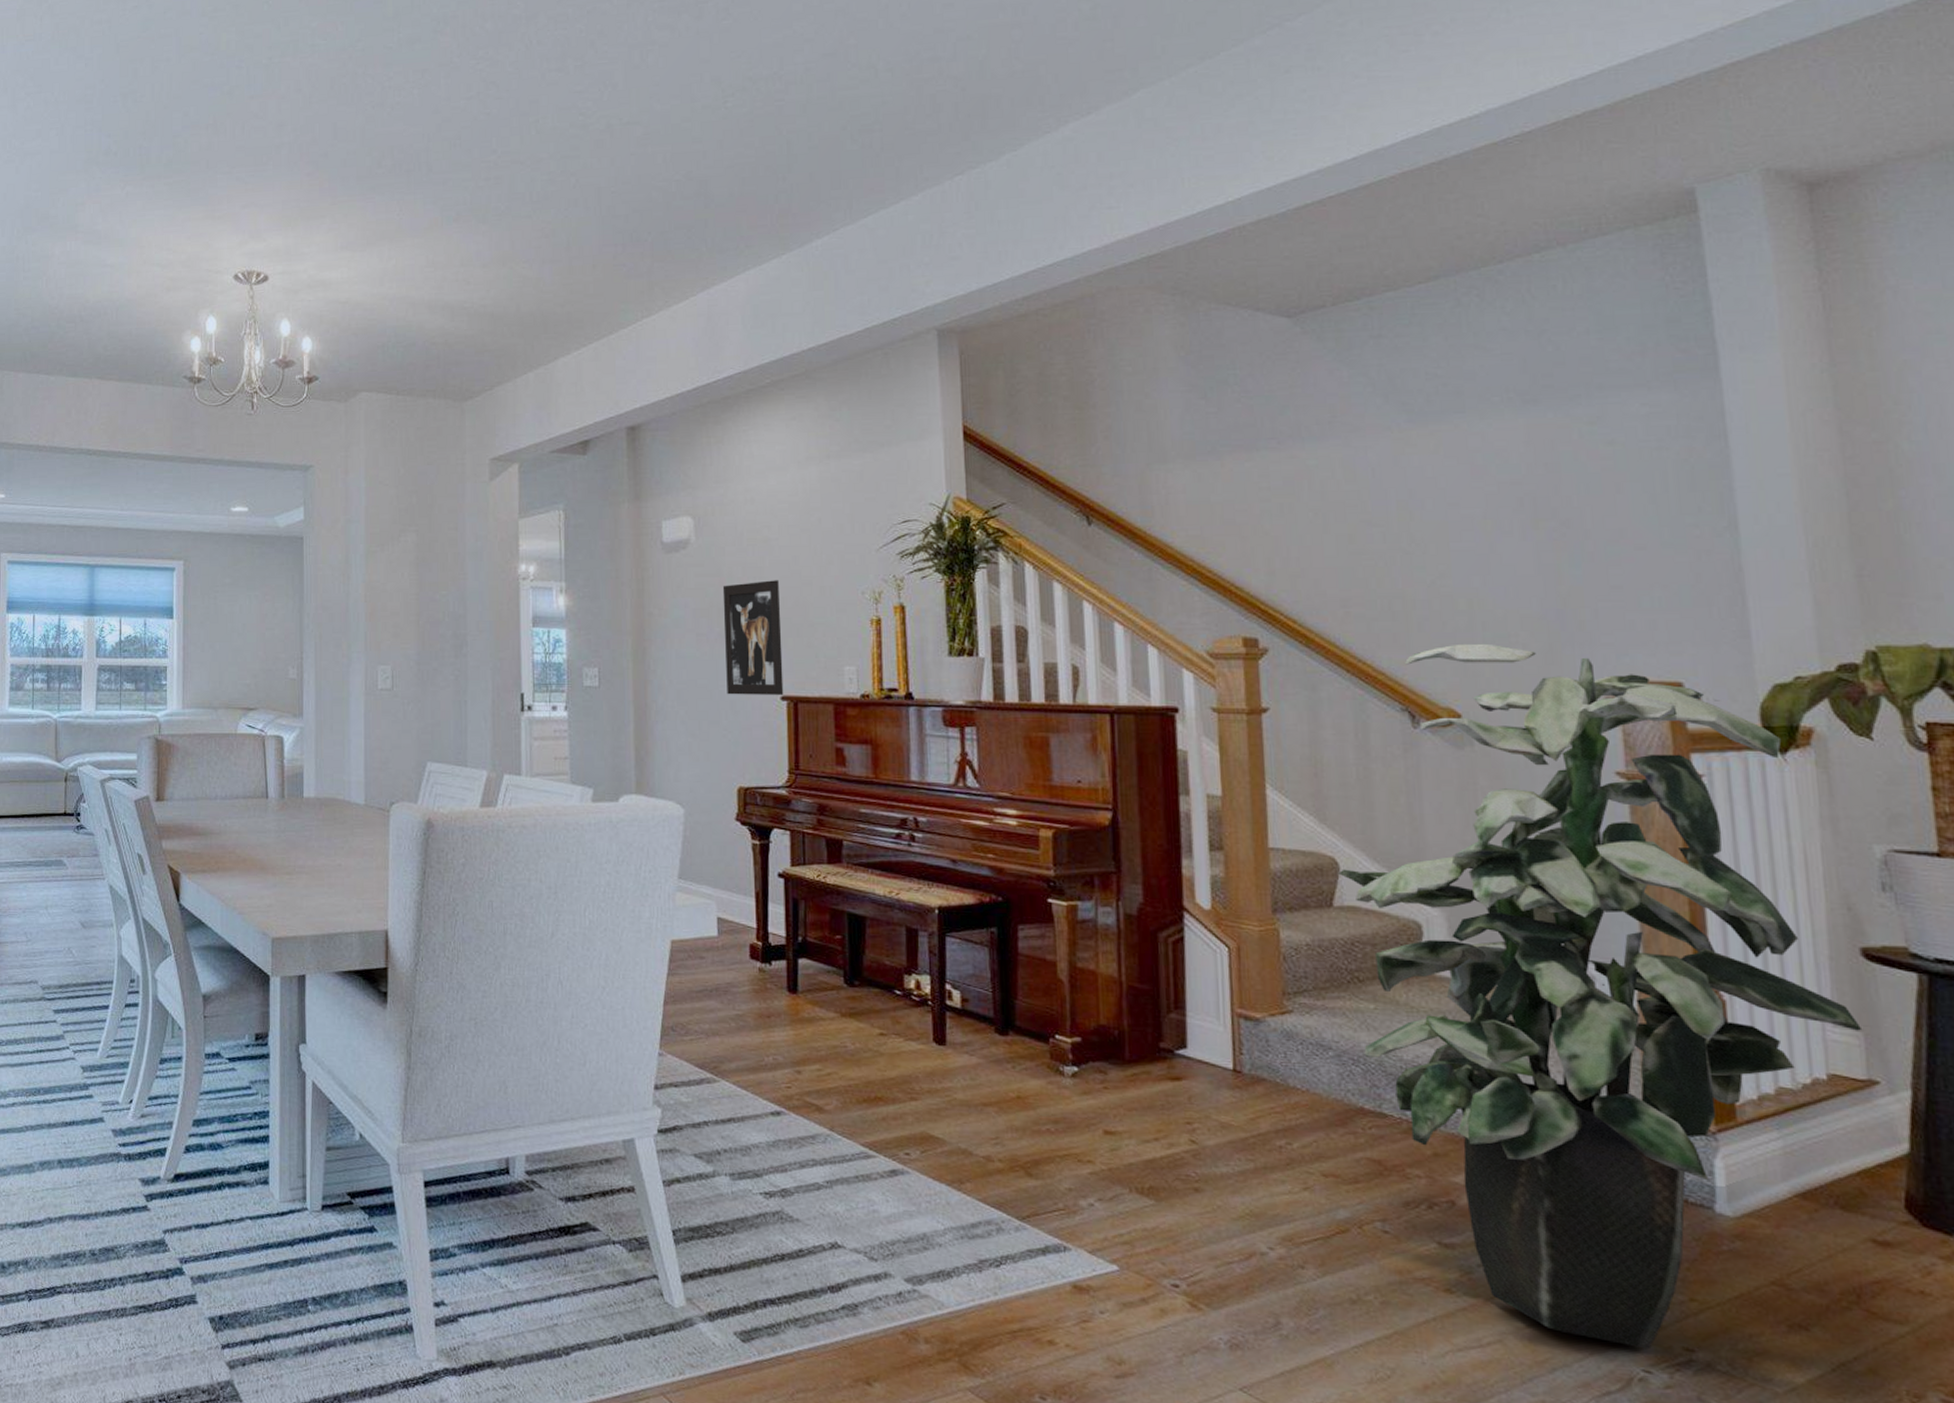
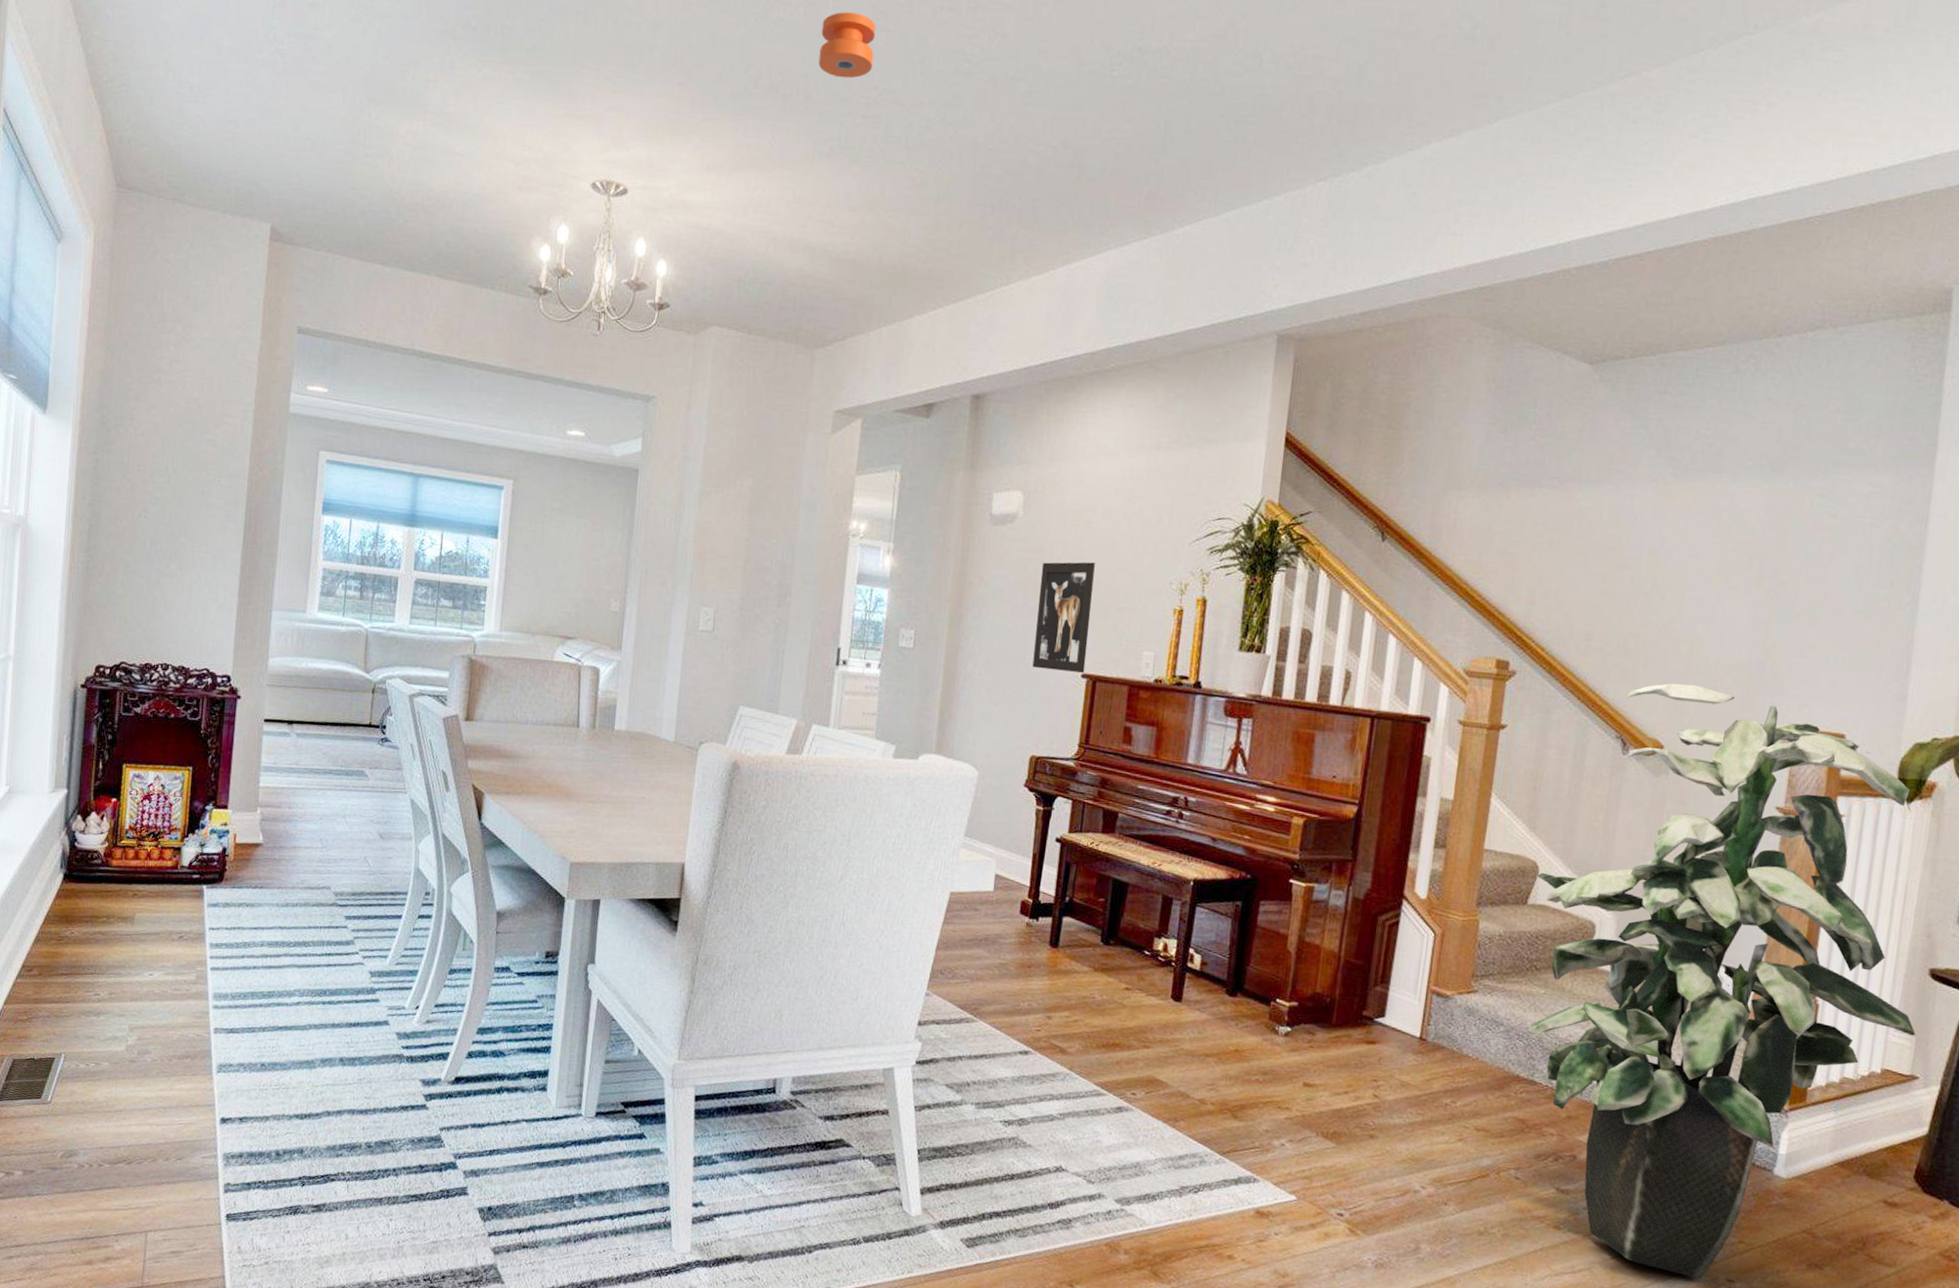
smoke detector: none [436,87,489,147] -> present [818,12,876,79]

